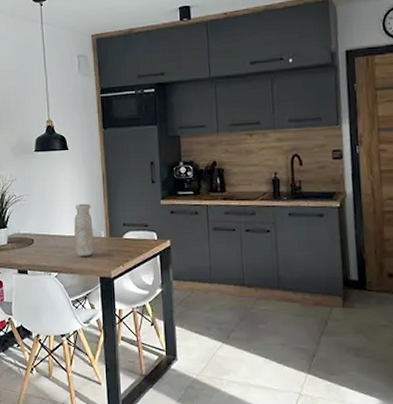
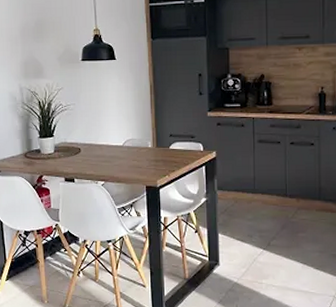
vase: present [74,203,94,256] -> none [121,114,140,166]

